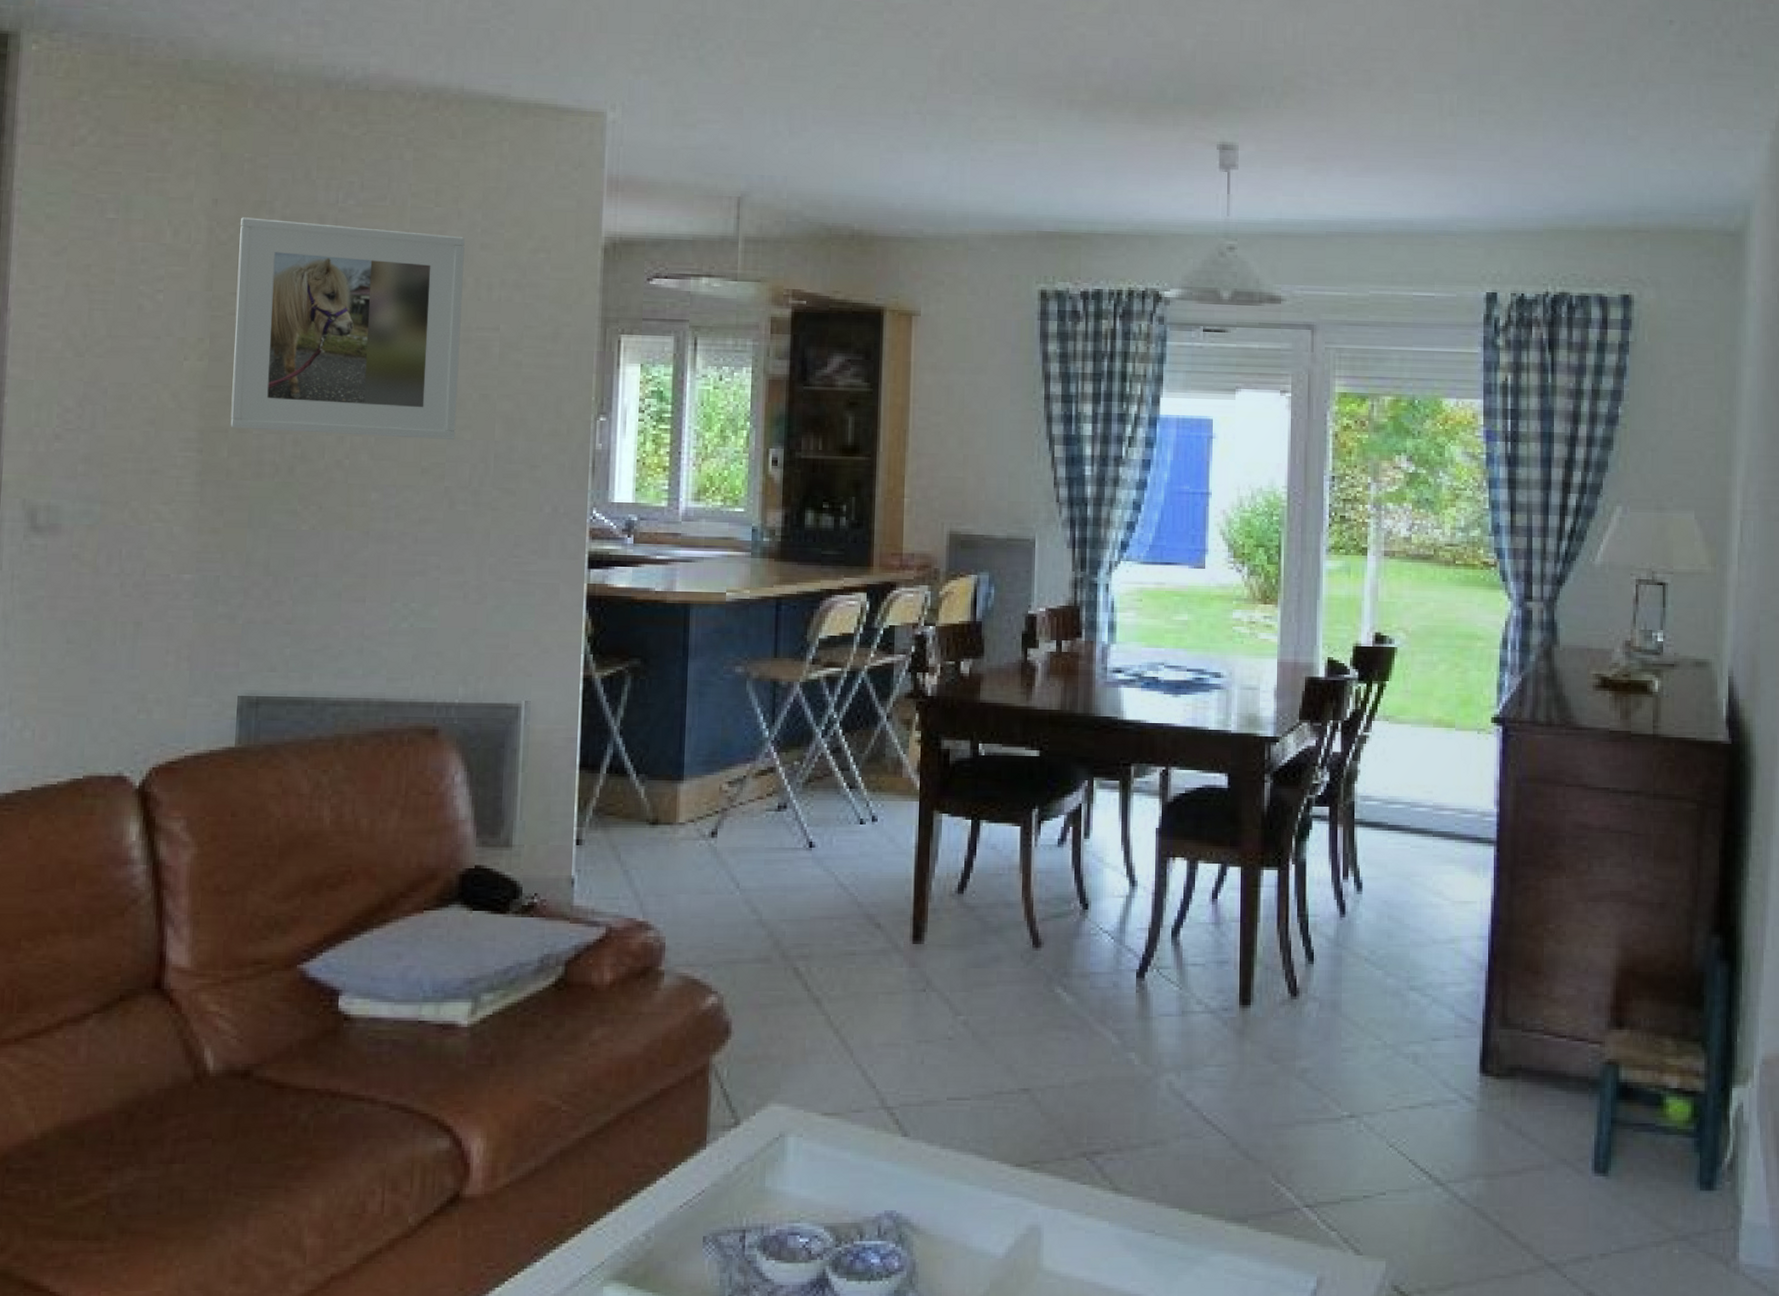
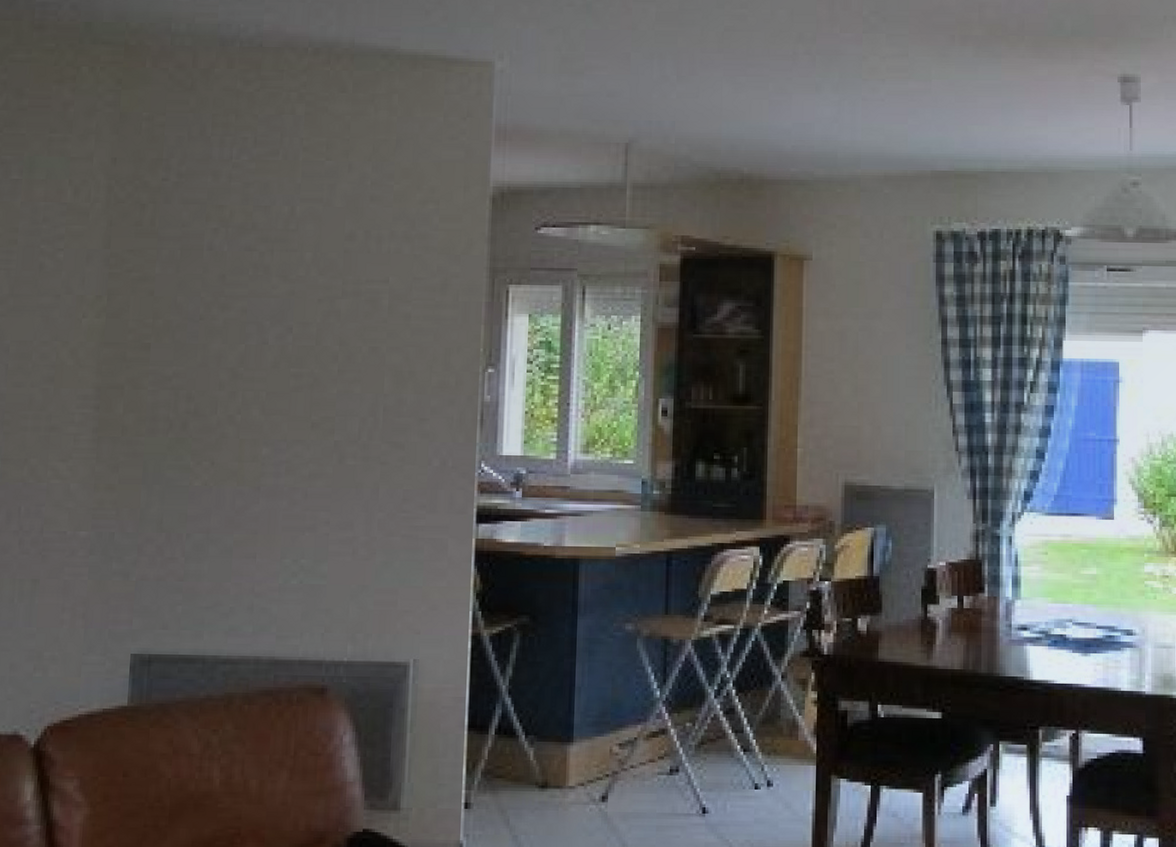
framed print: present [230,217,465,439] -> none [126,175,355,393]

